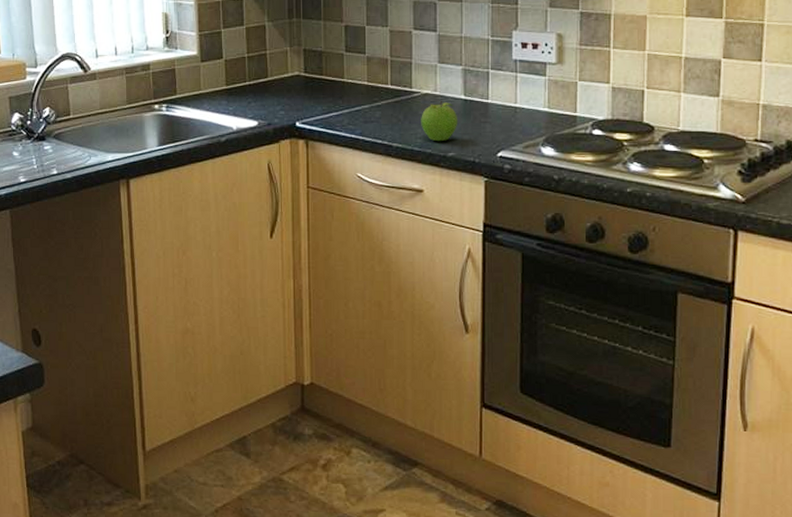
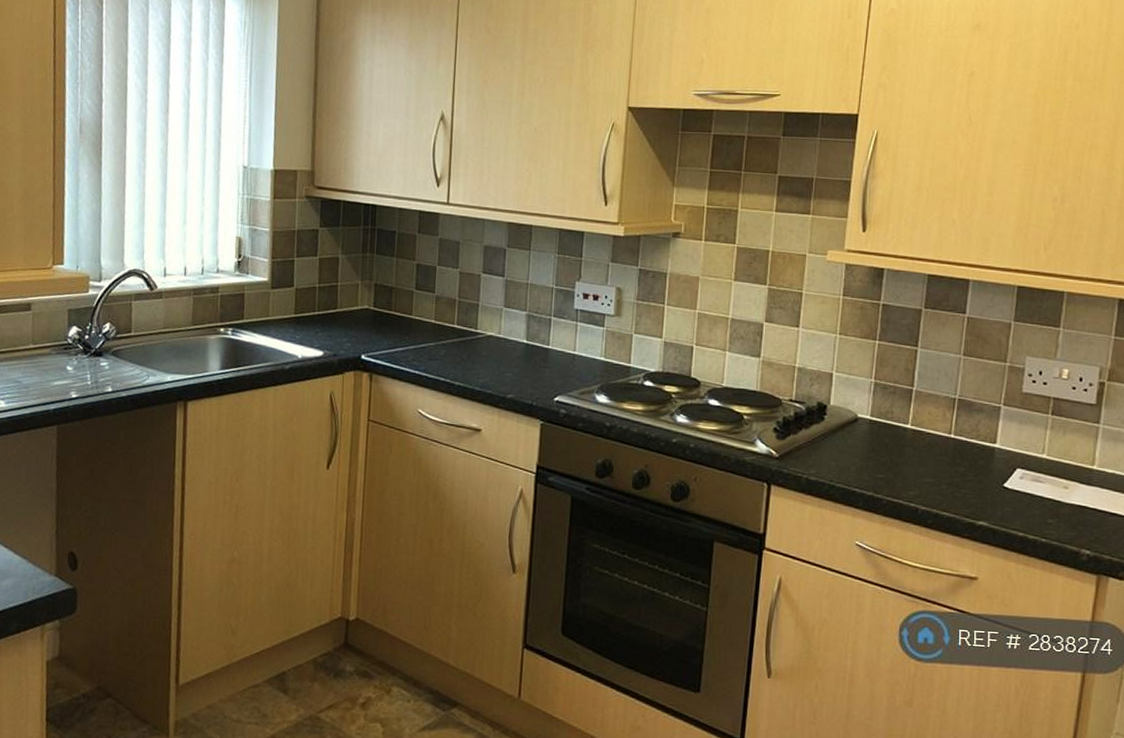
fruit: present [421,100,458,142] -> none [483,343,519,384]

